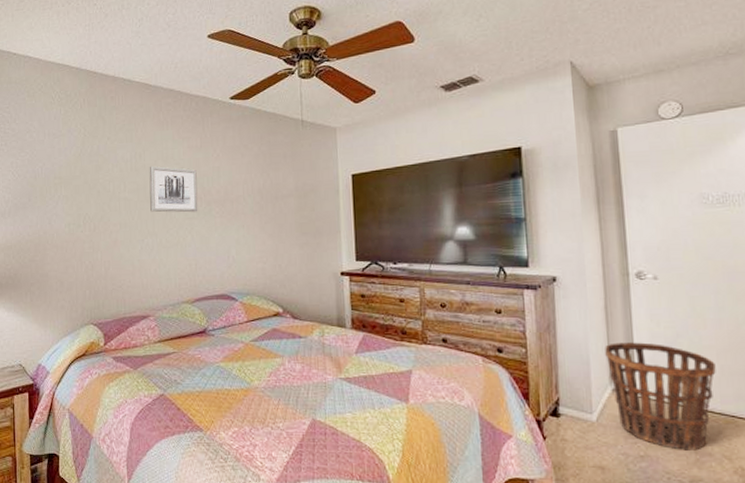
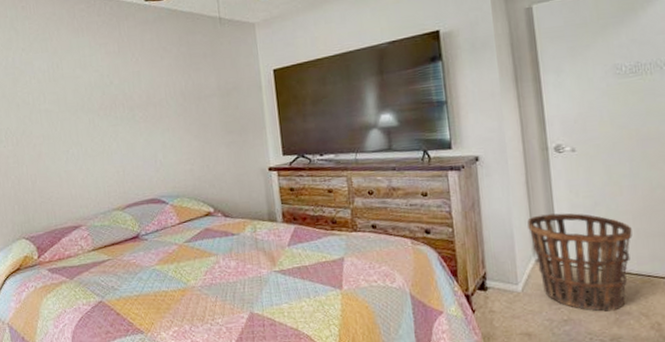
wall art: present [149,165,198,213] -> none [67,74,122,122]

